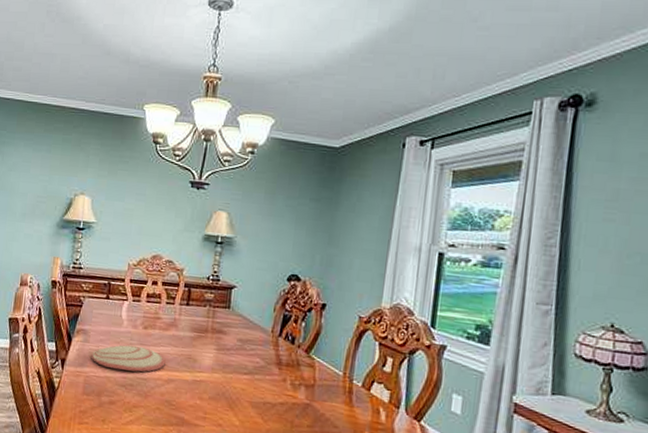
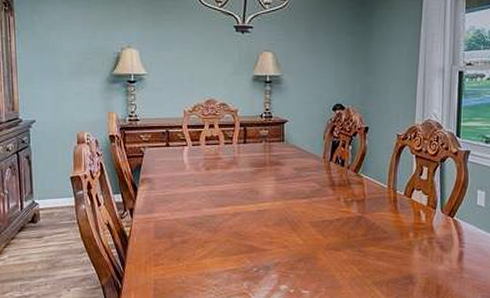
plate: present [92,344,166,372] -> none [159,186,230,211]

